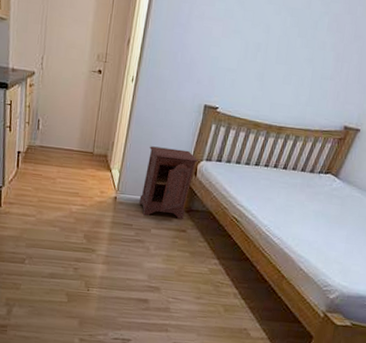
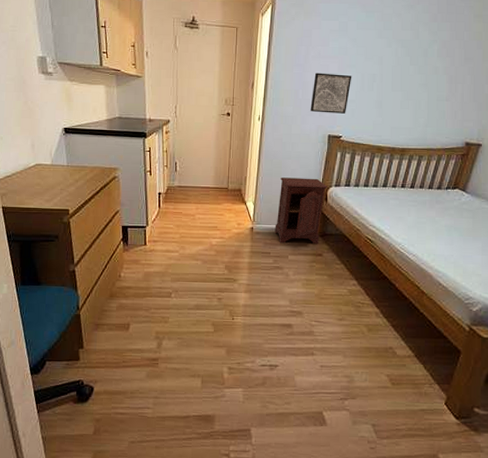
wall art: none [188,35,236,83] -> present [310,73,352,114]

